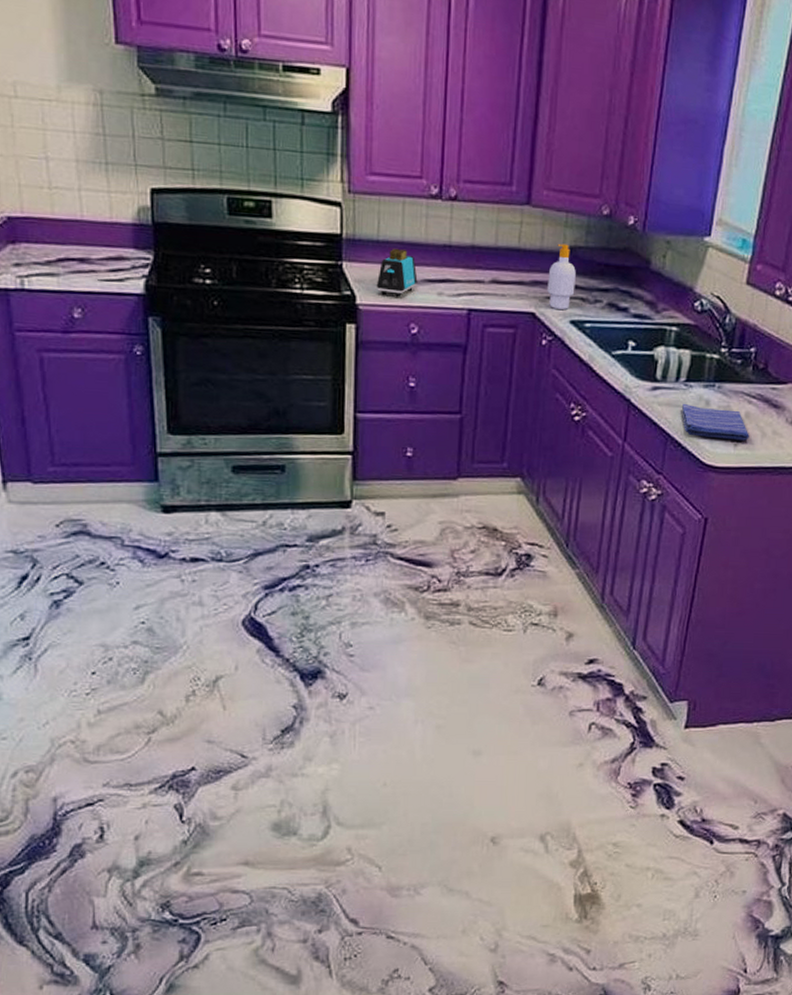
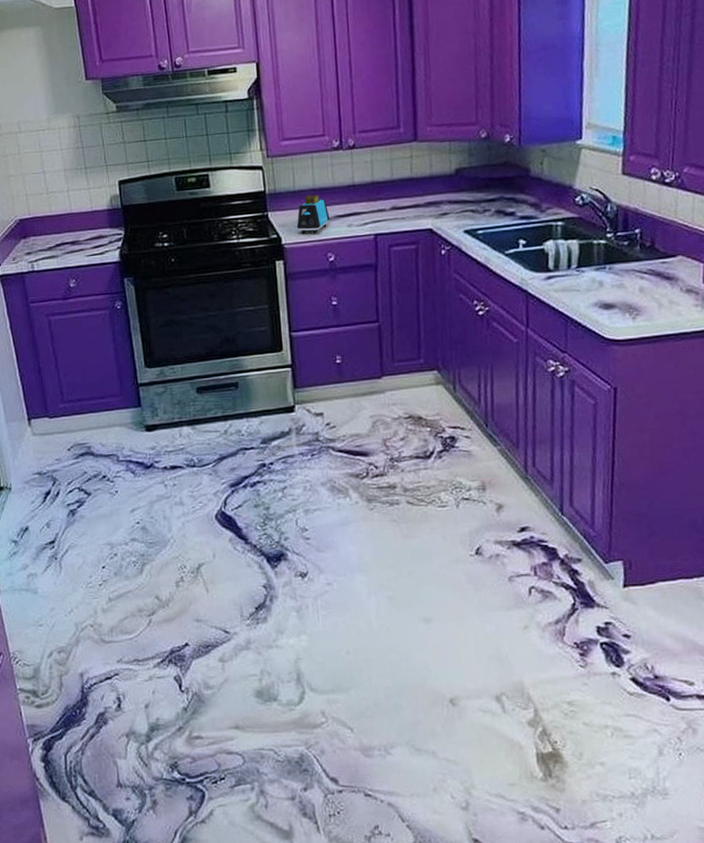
soap bottle: present [547,243,576,310] -> none [439,167,465,223]
dish towel: present [682,403,749,441] -> none [577,287,646,315]

